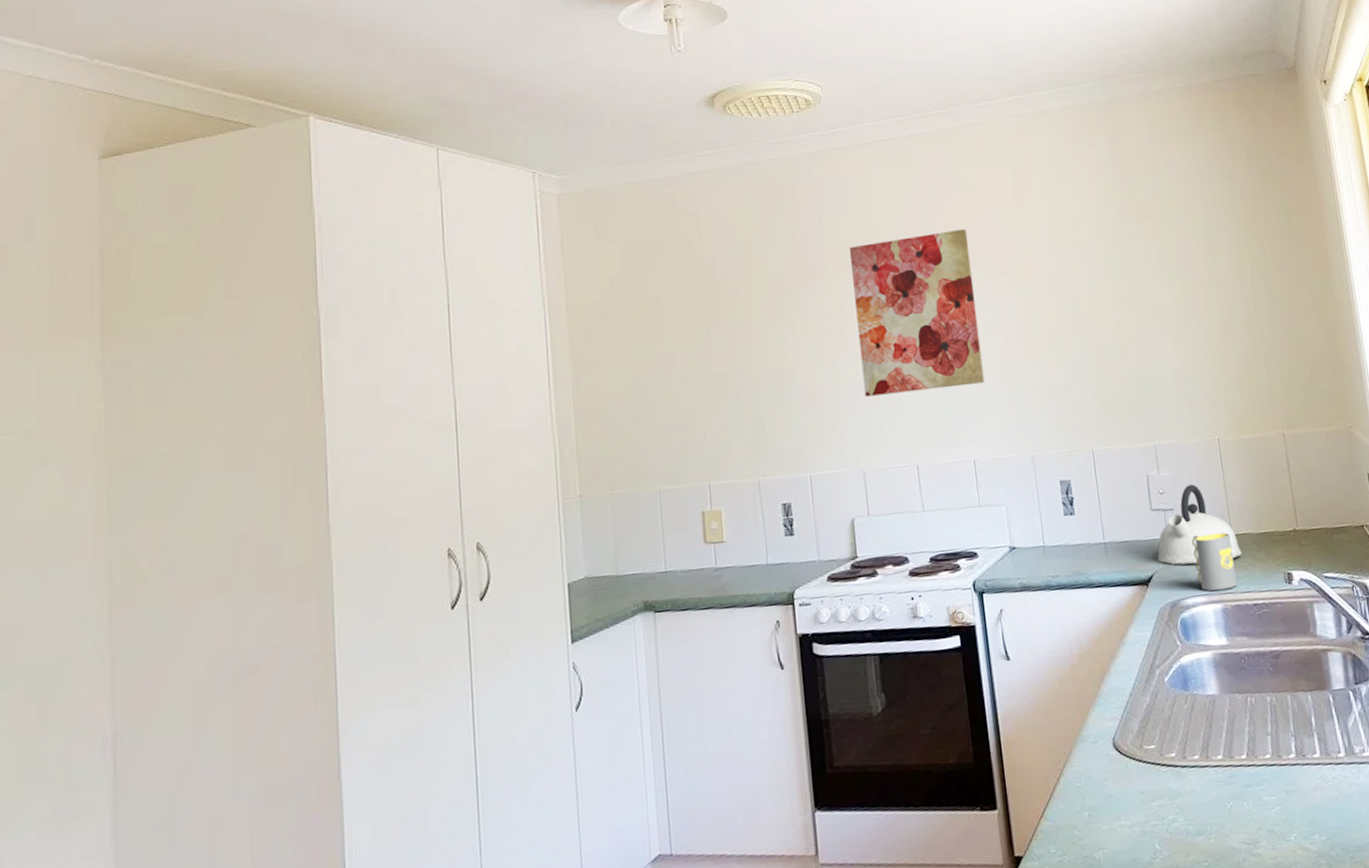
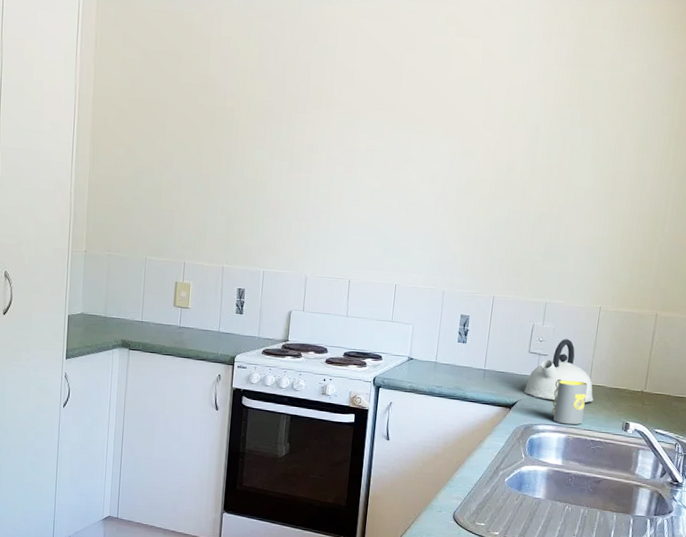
wall art: present [848,228,985,397] -> none [319,87,433,224]

